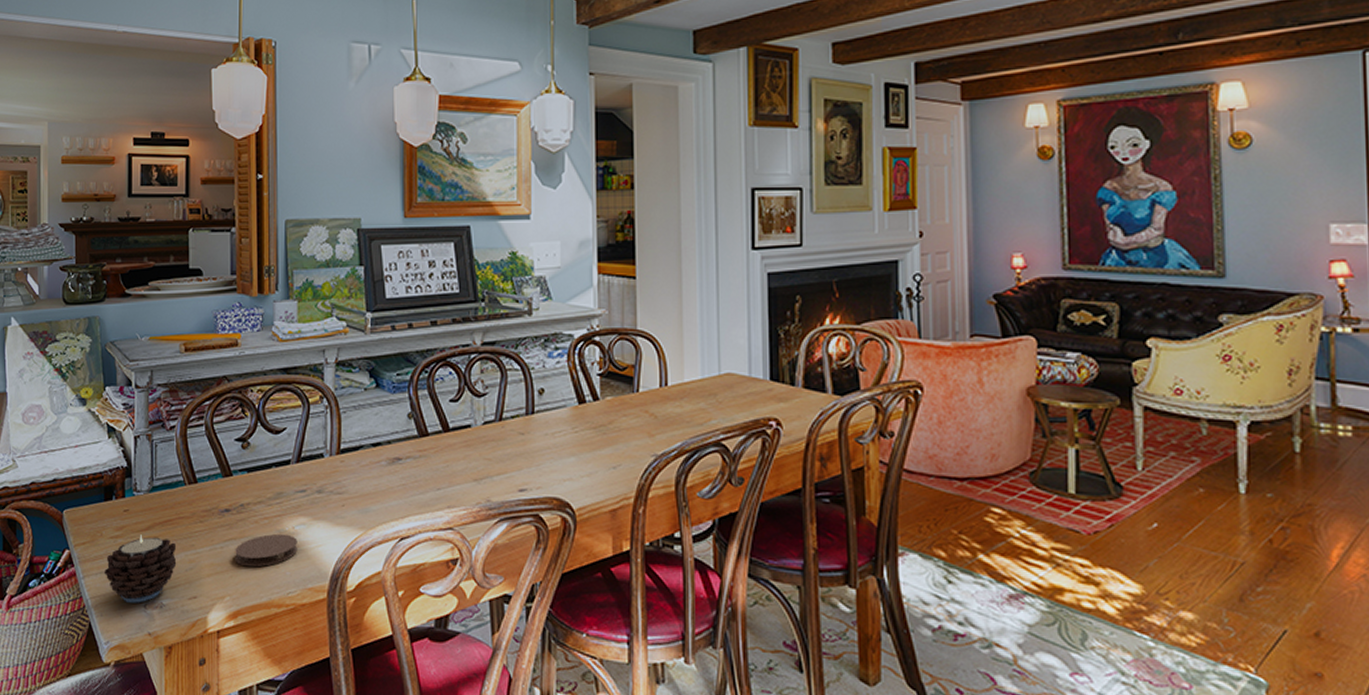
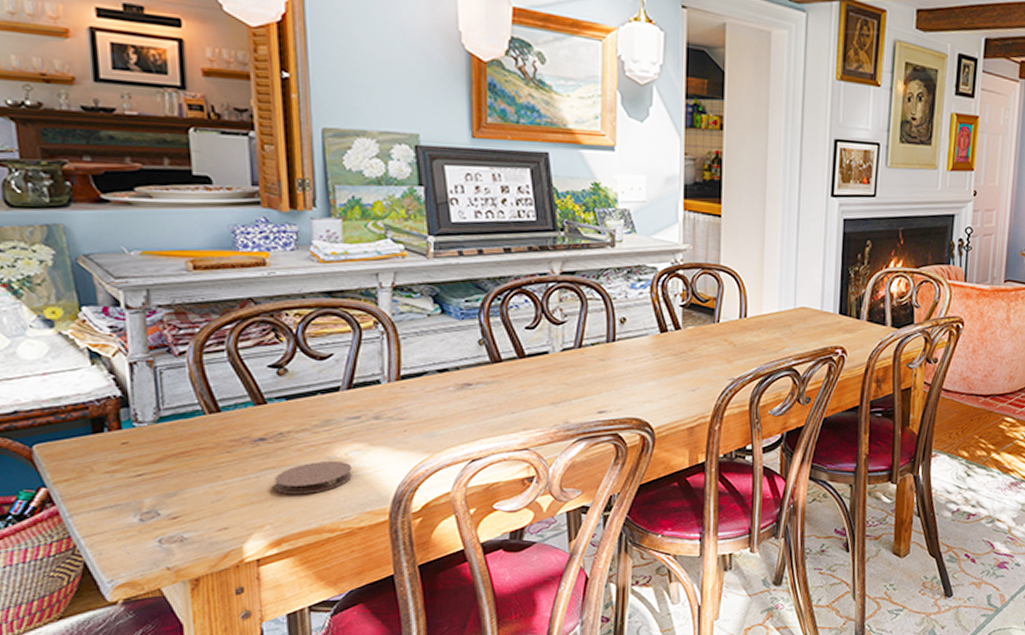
candle: present [105,534,177,603] -> none [100,468,199,539]

